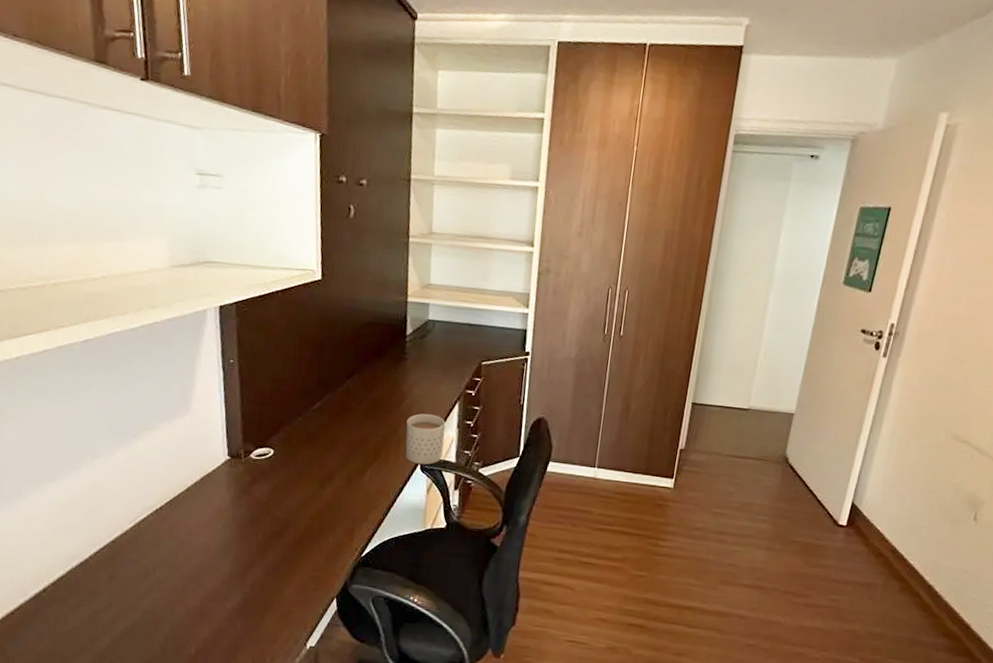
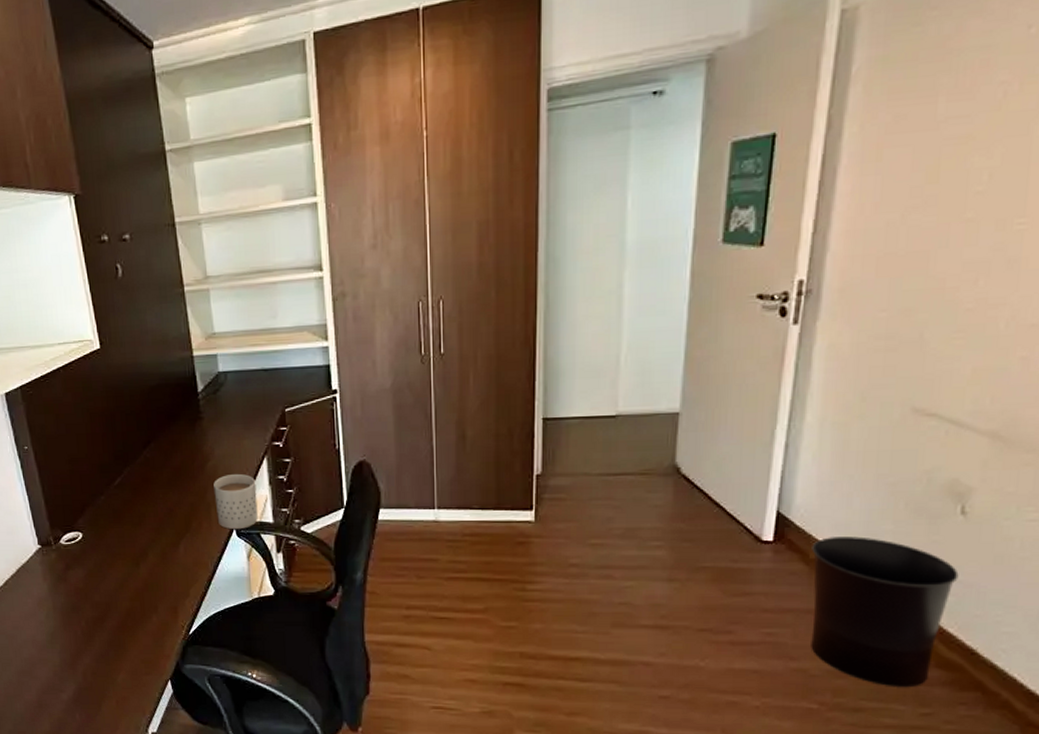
waste bin: none [861,527,967,650] -> present [811,536,959,686]

